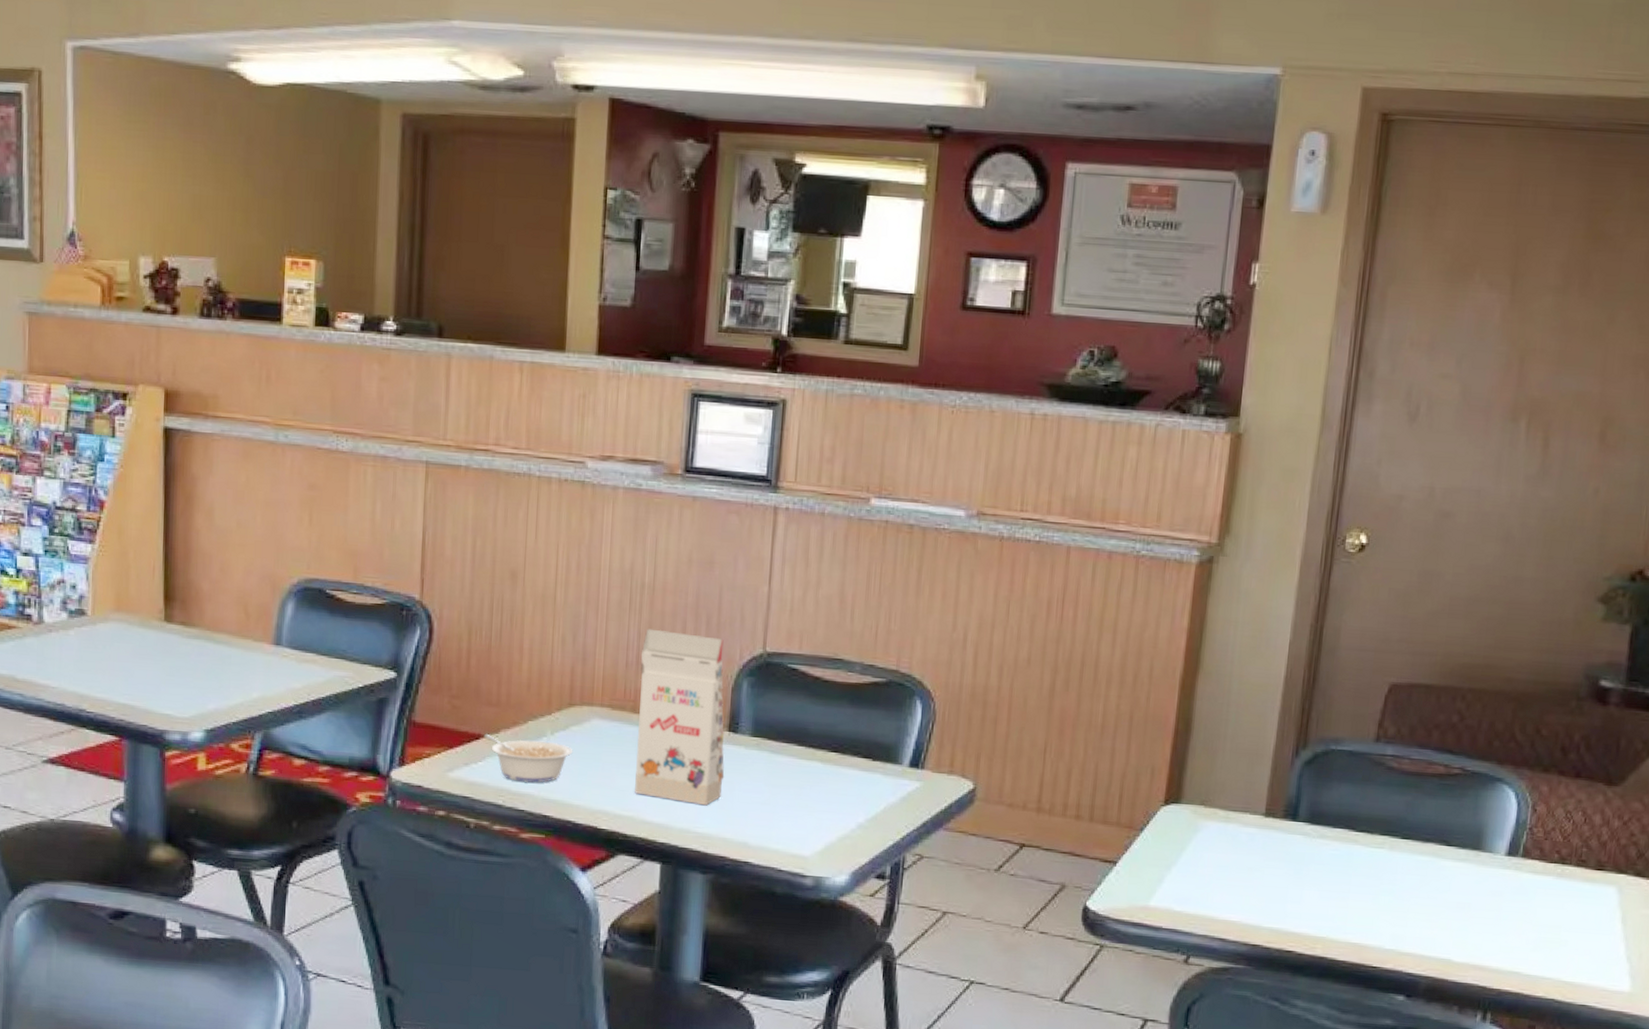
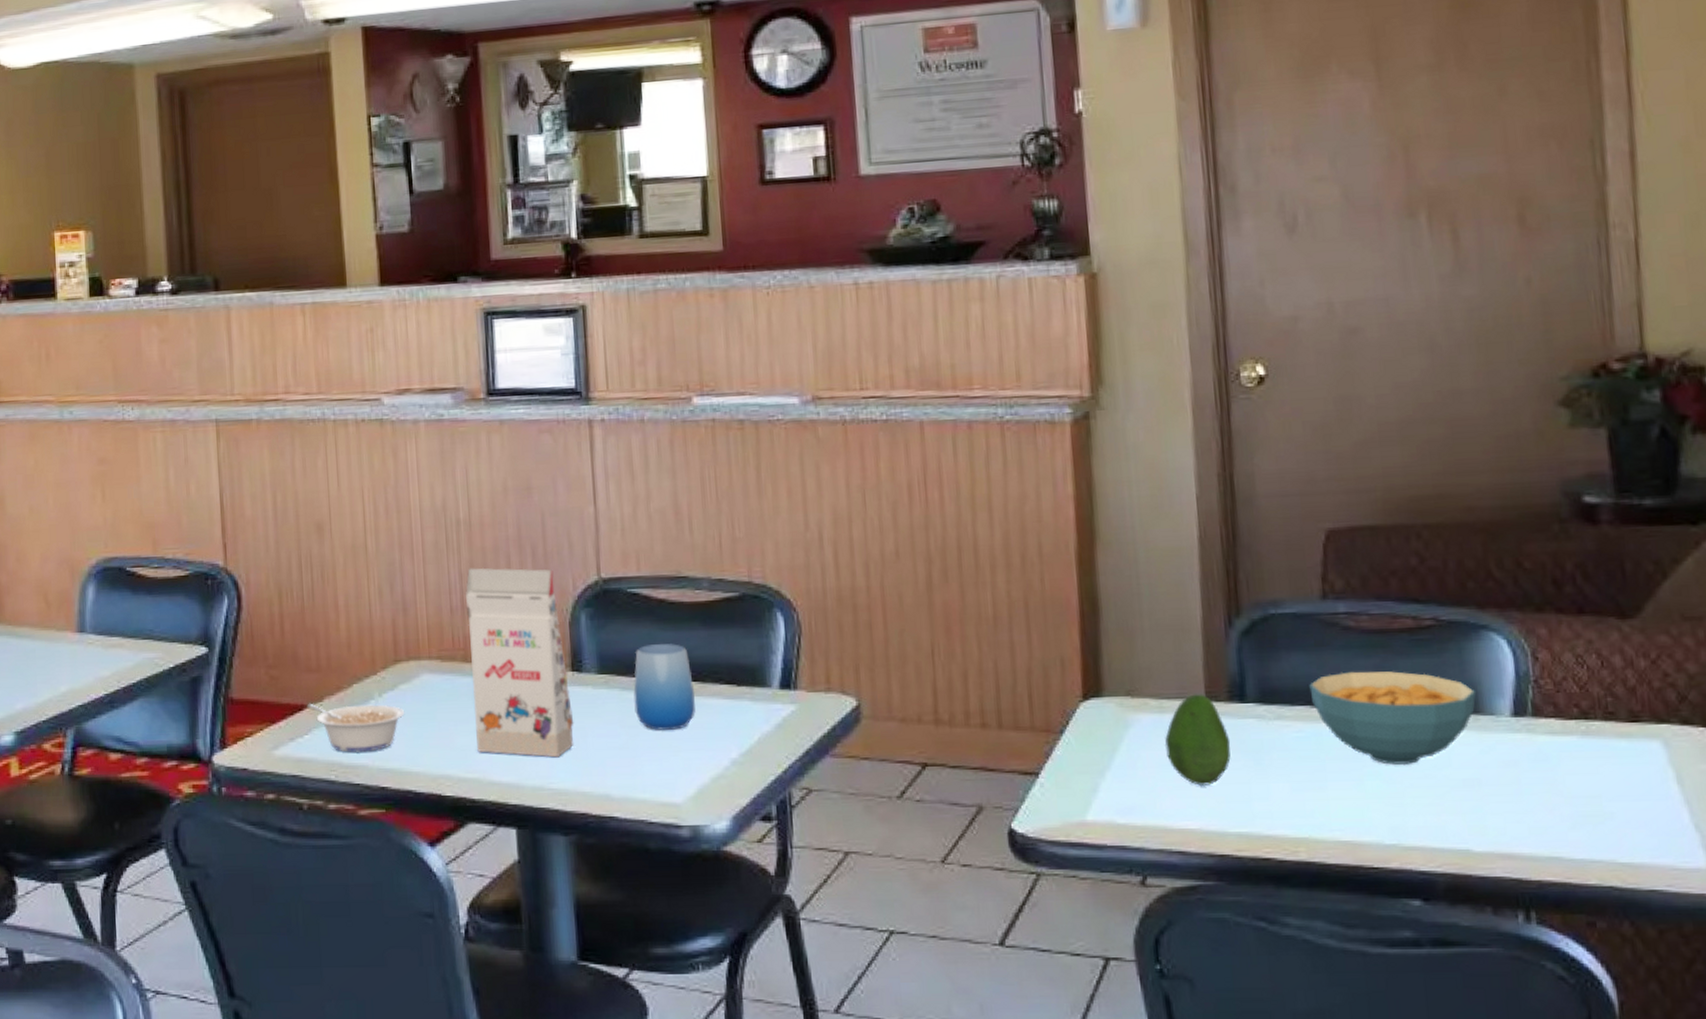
cup: none [779,715,835,793] -> present [633,644,696,730]
fruit: none [1224,809,1279,887] -> present [1164,694,1231,786]
cereal bowl: none [1350,804,1482,887] -> present [1309,671,1477,766]

